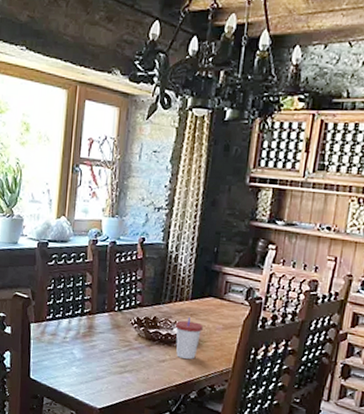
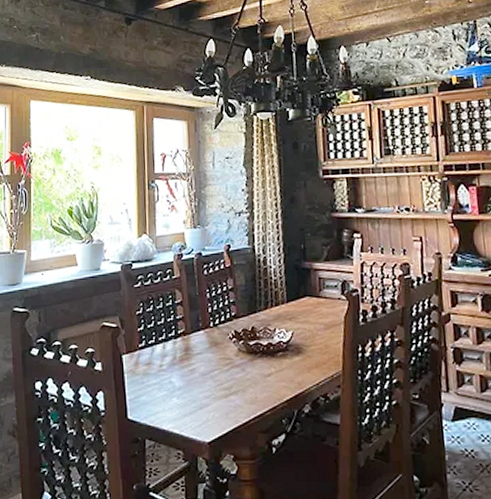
cup: present [175,317,203,359] -> none [275,322,304,368]

